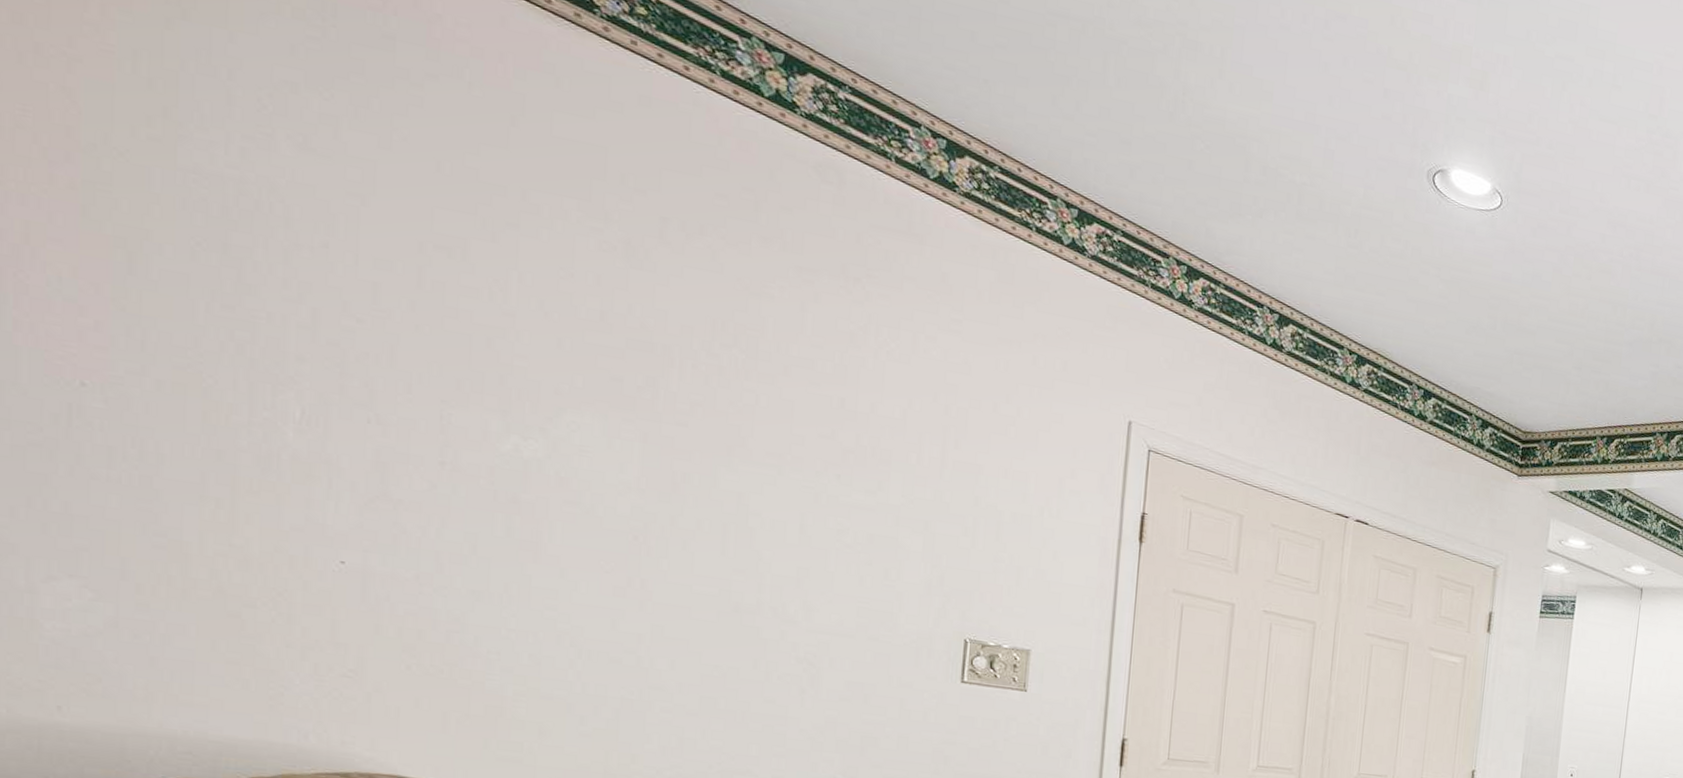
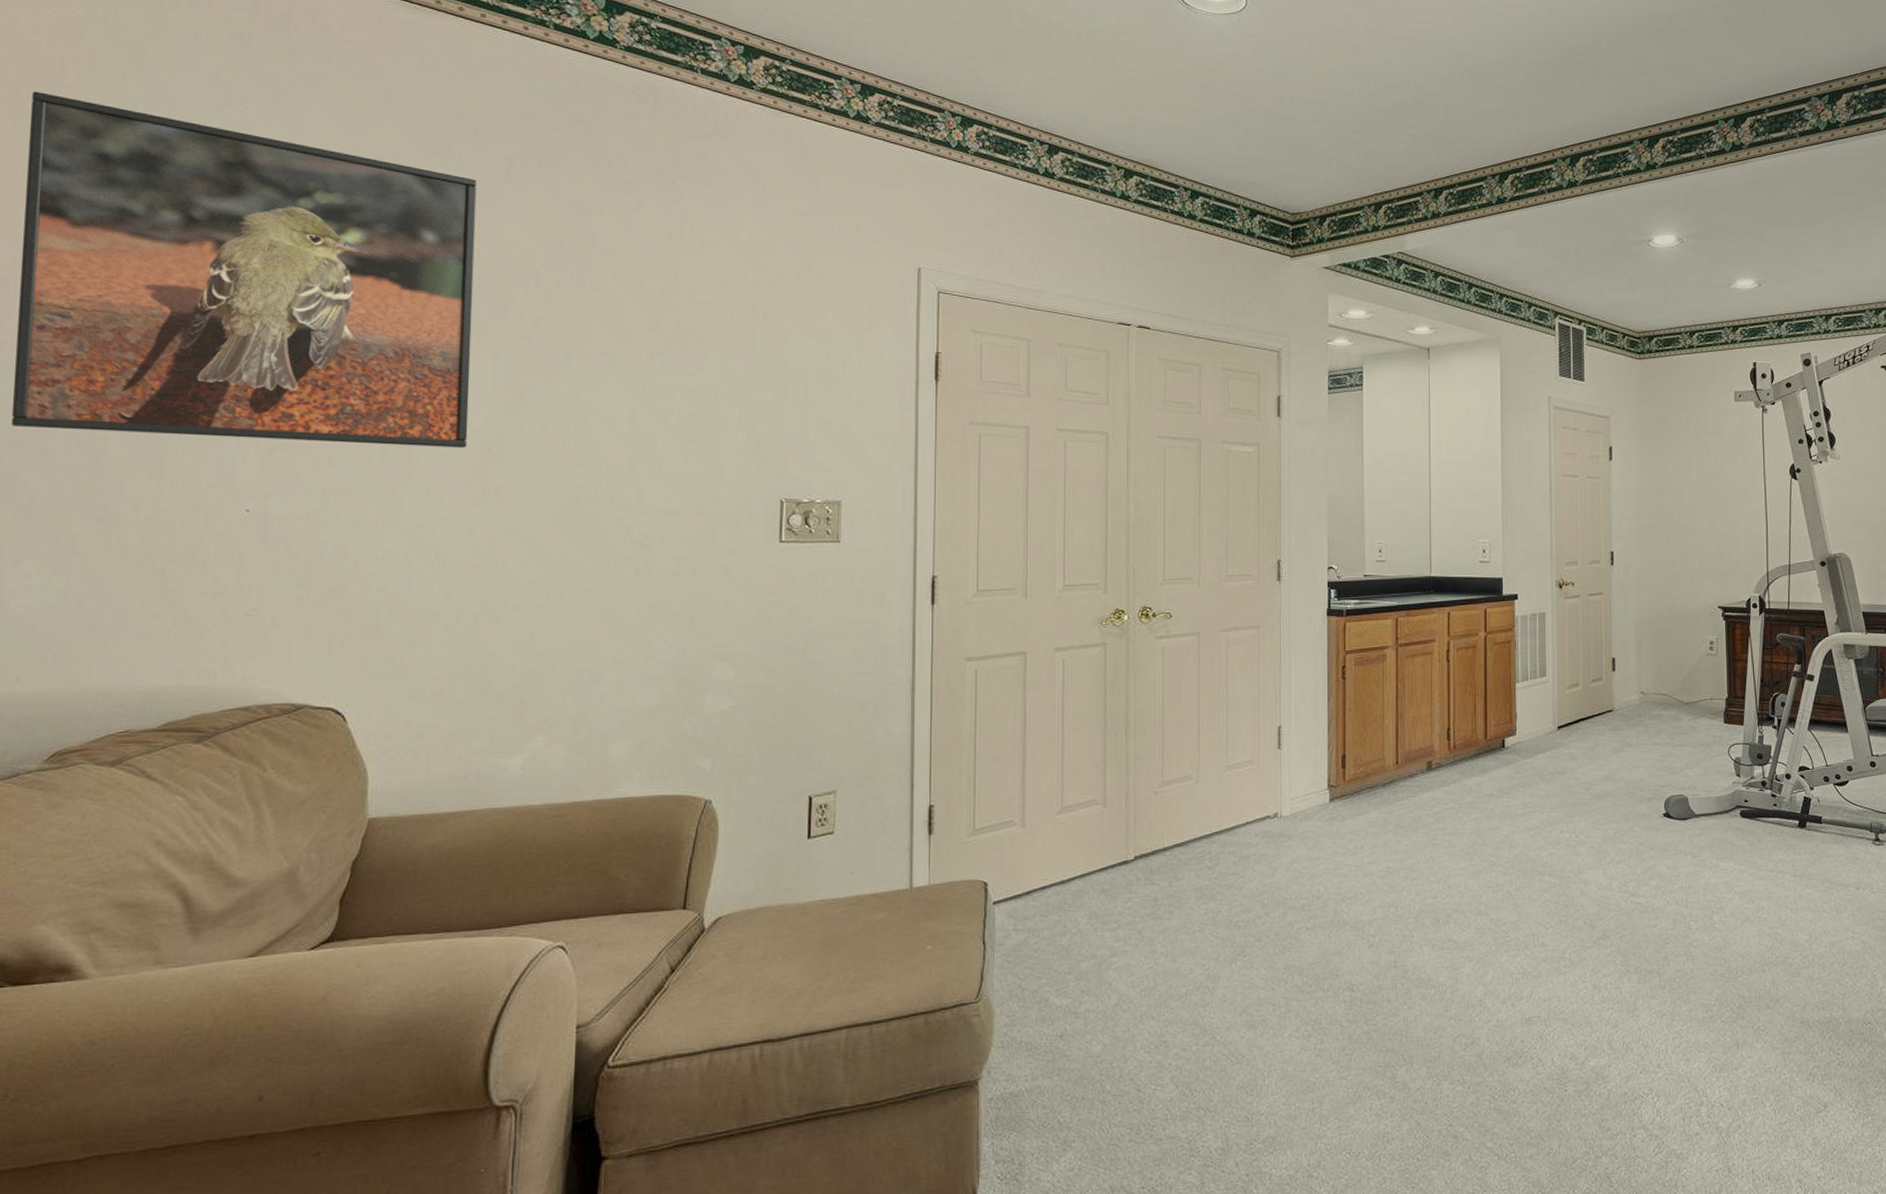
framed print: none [33,20,624,533] -> present [10,91,477,448]

